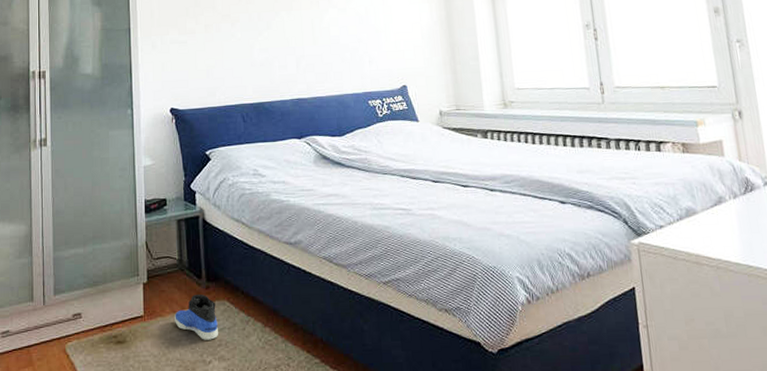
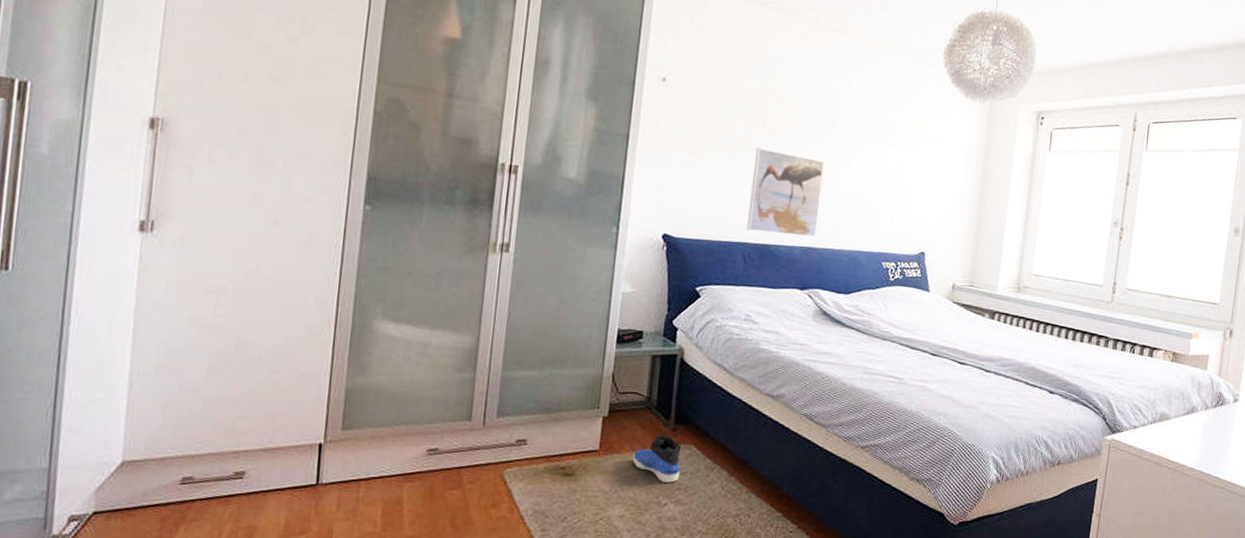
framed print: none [237,18,303,92] -> present [746,147,825,238]

